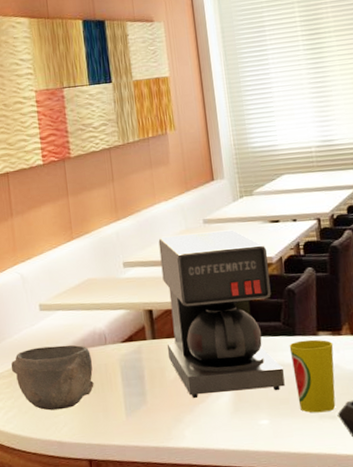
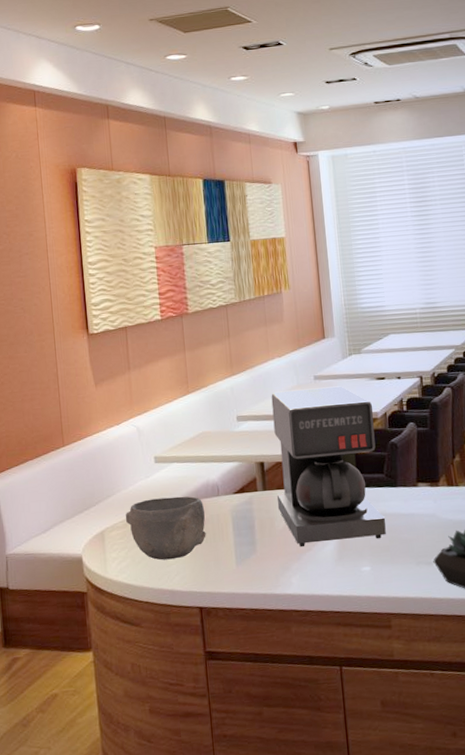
cup: present [289,339,336,413] -> none [391,490,432,560]

